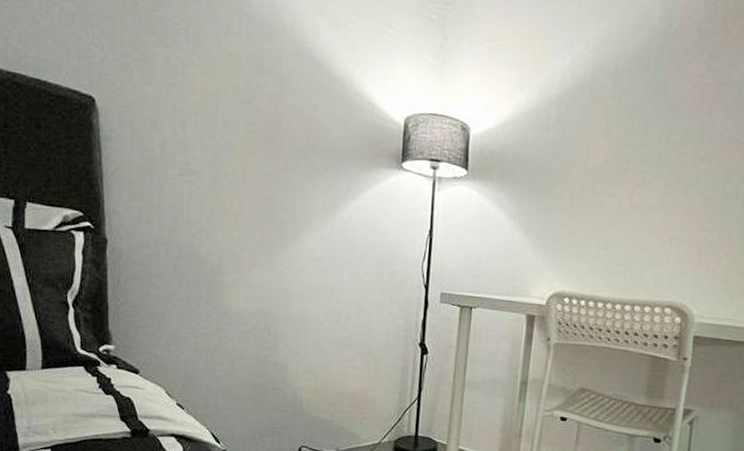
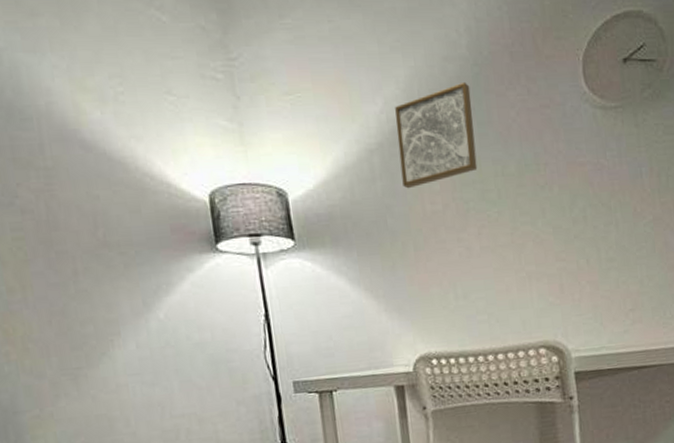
wall art: none [572,50,654,141] -> present [395,81,478,189]

